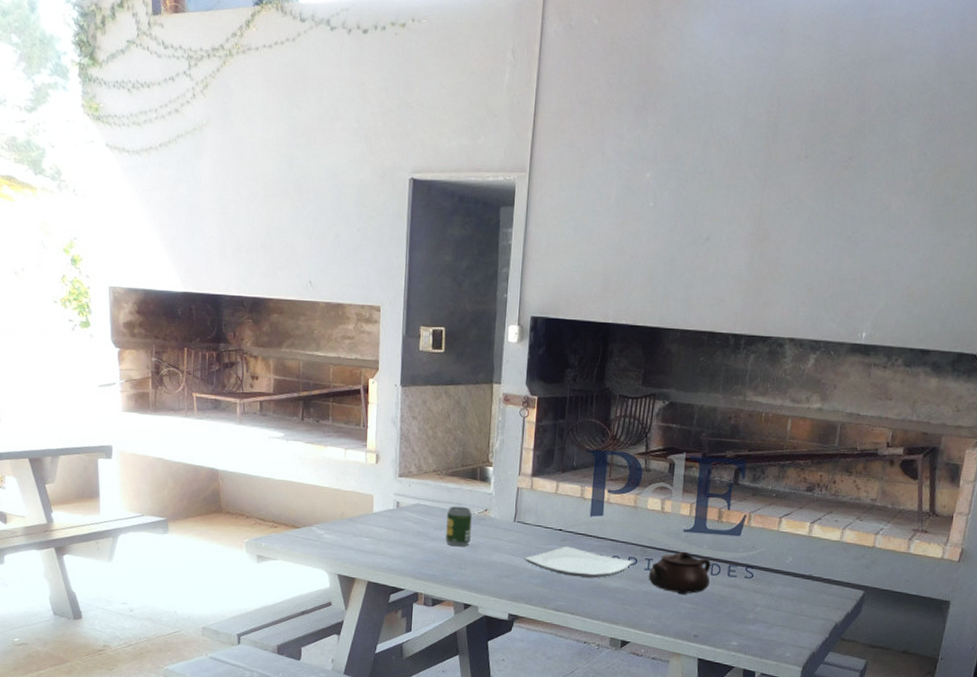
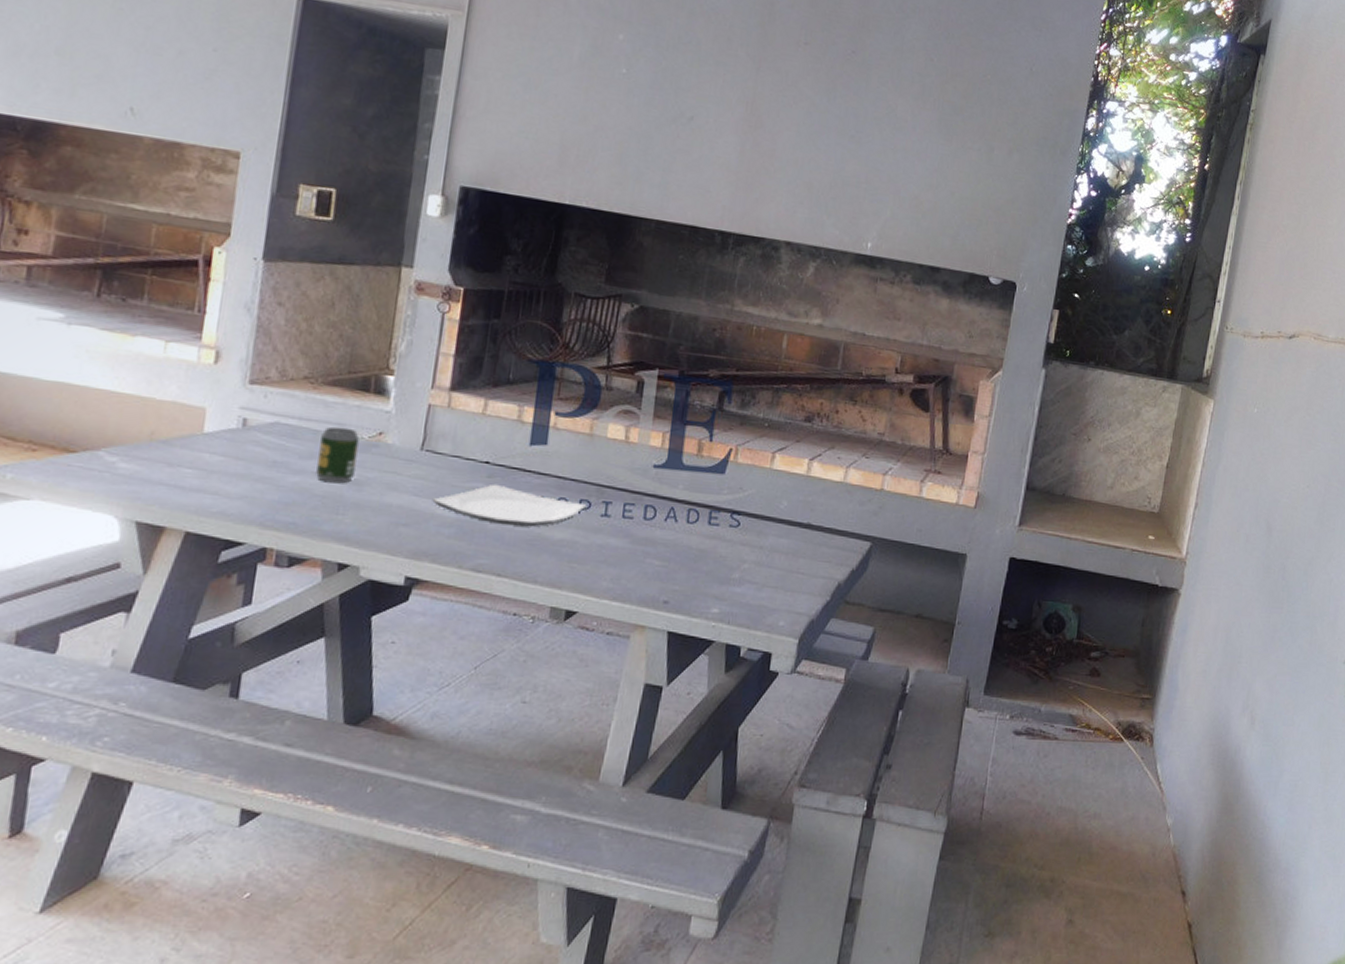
teapot: present [648,551,711,595] -> none [605,492,687,549]

